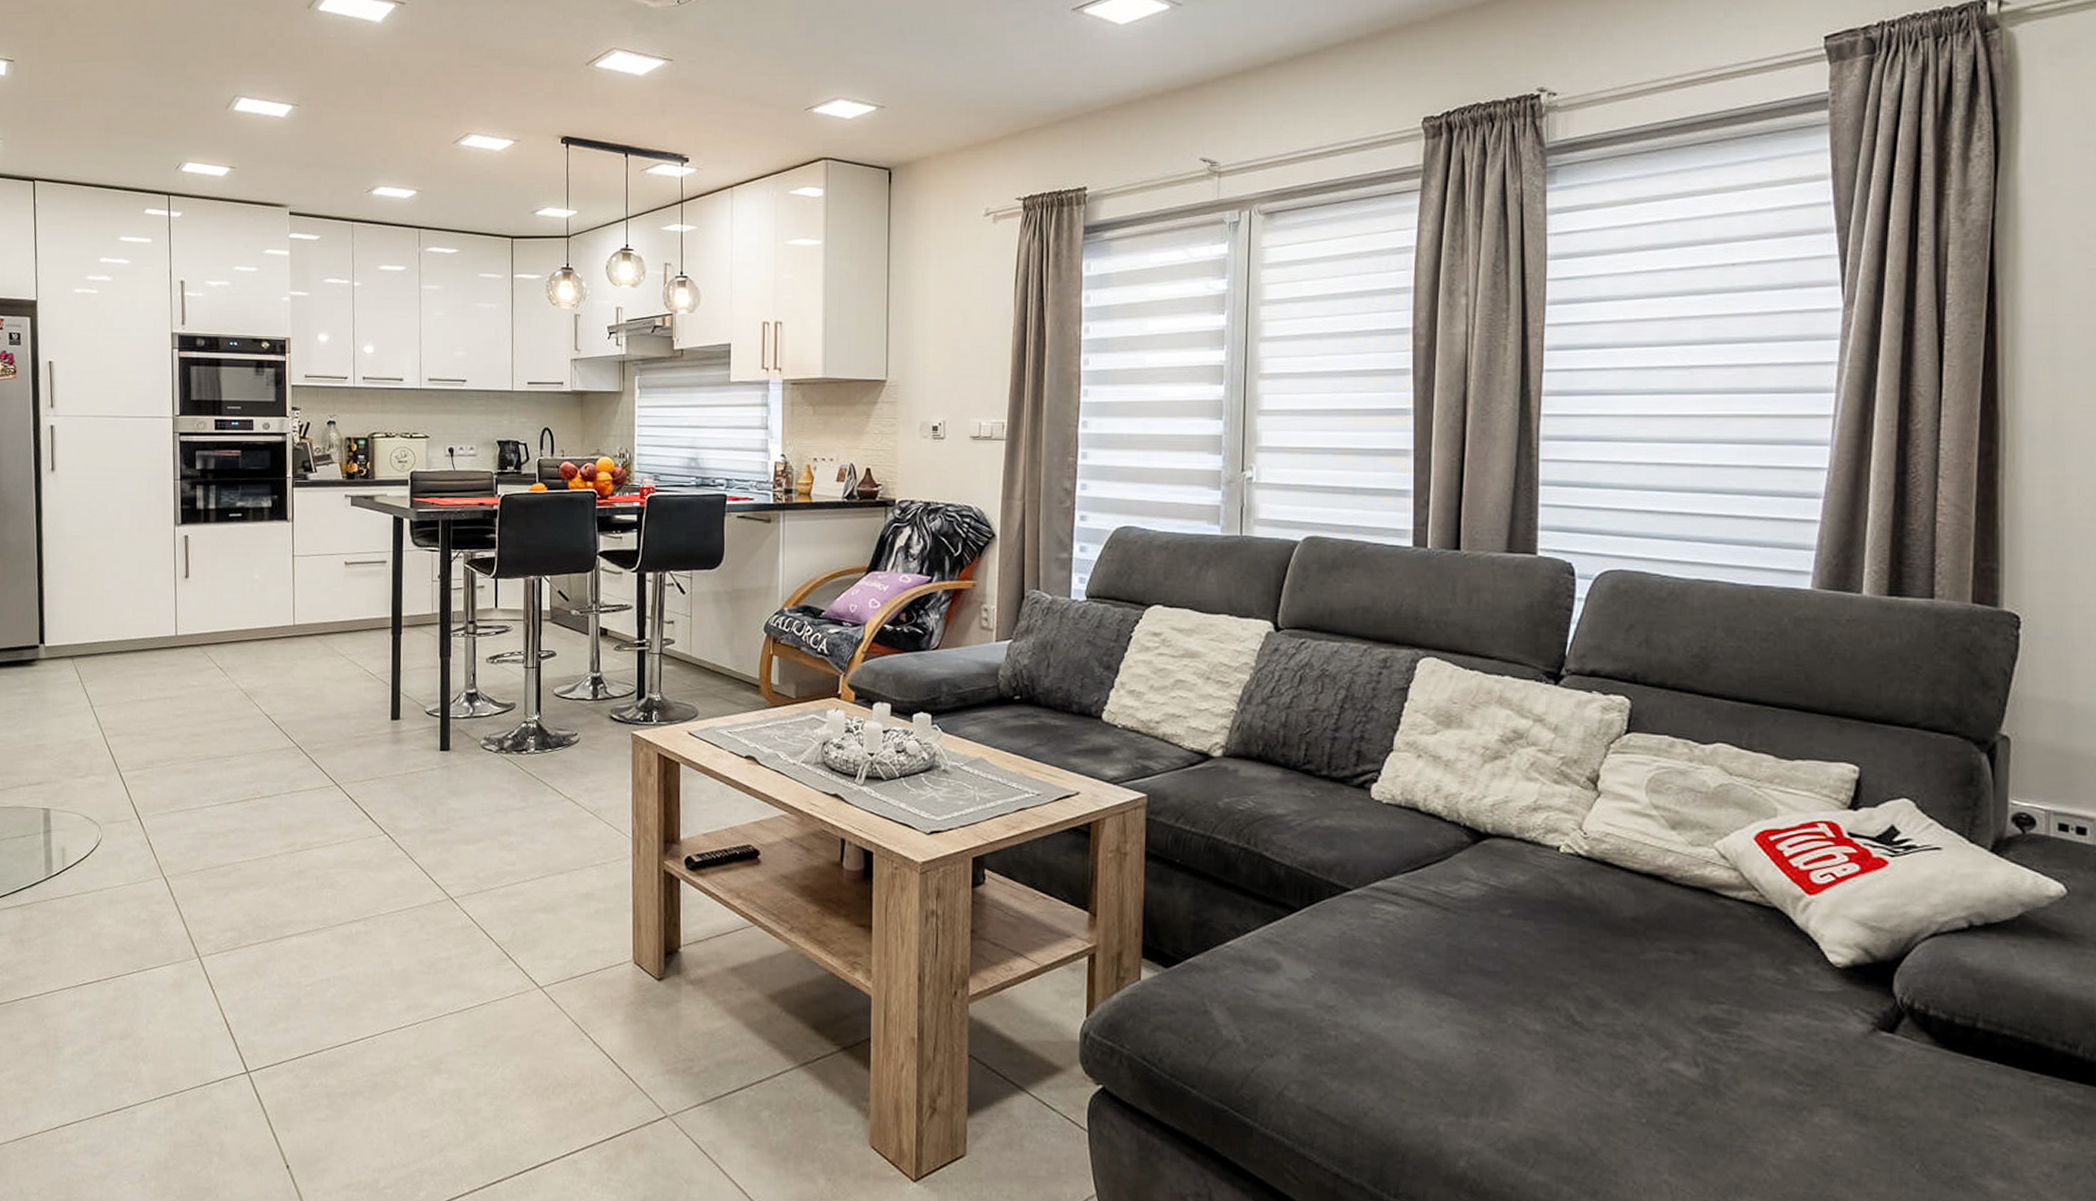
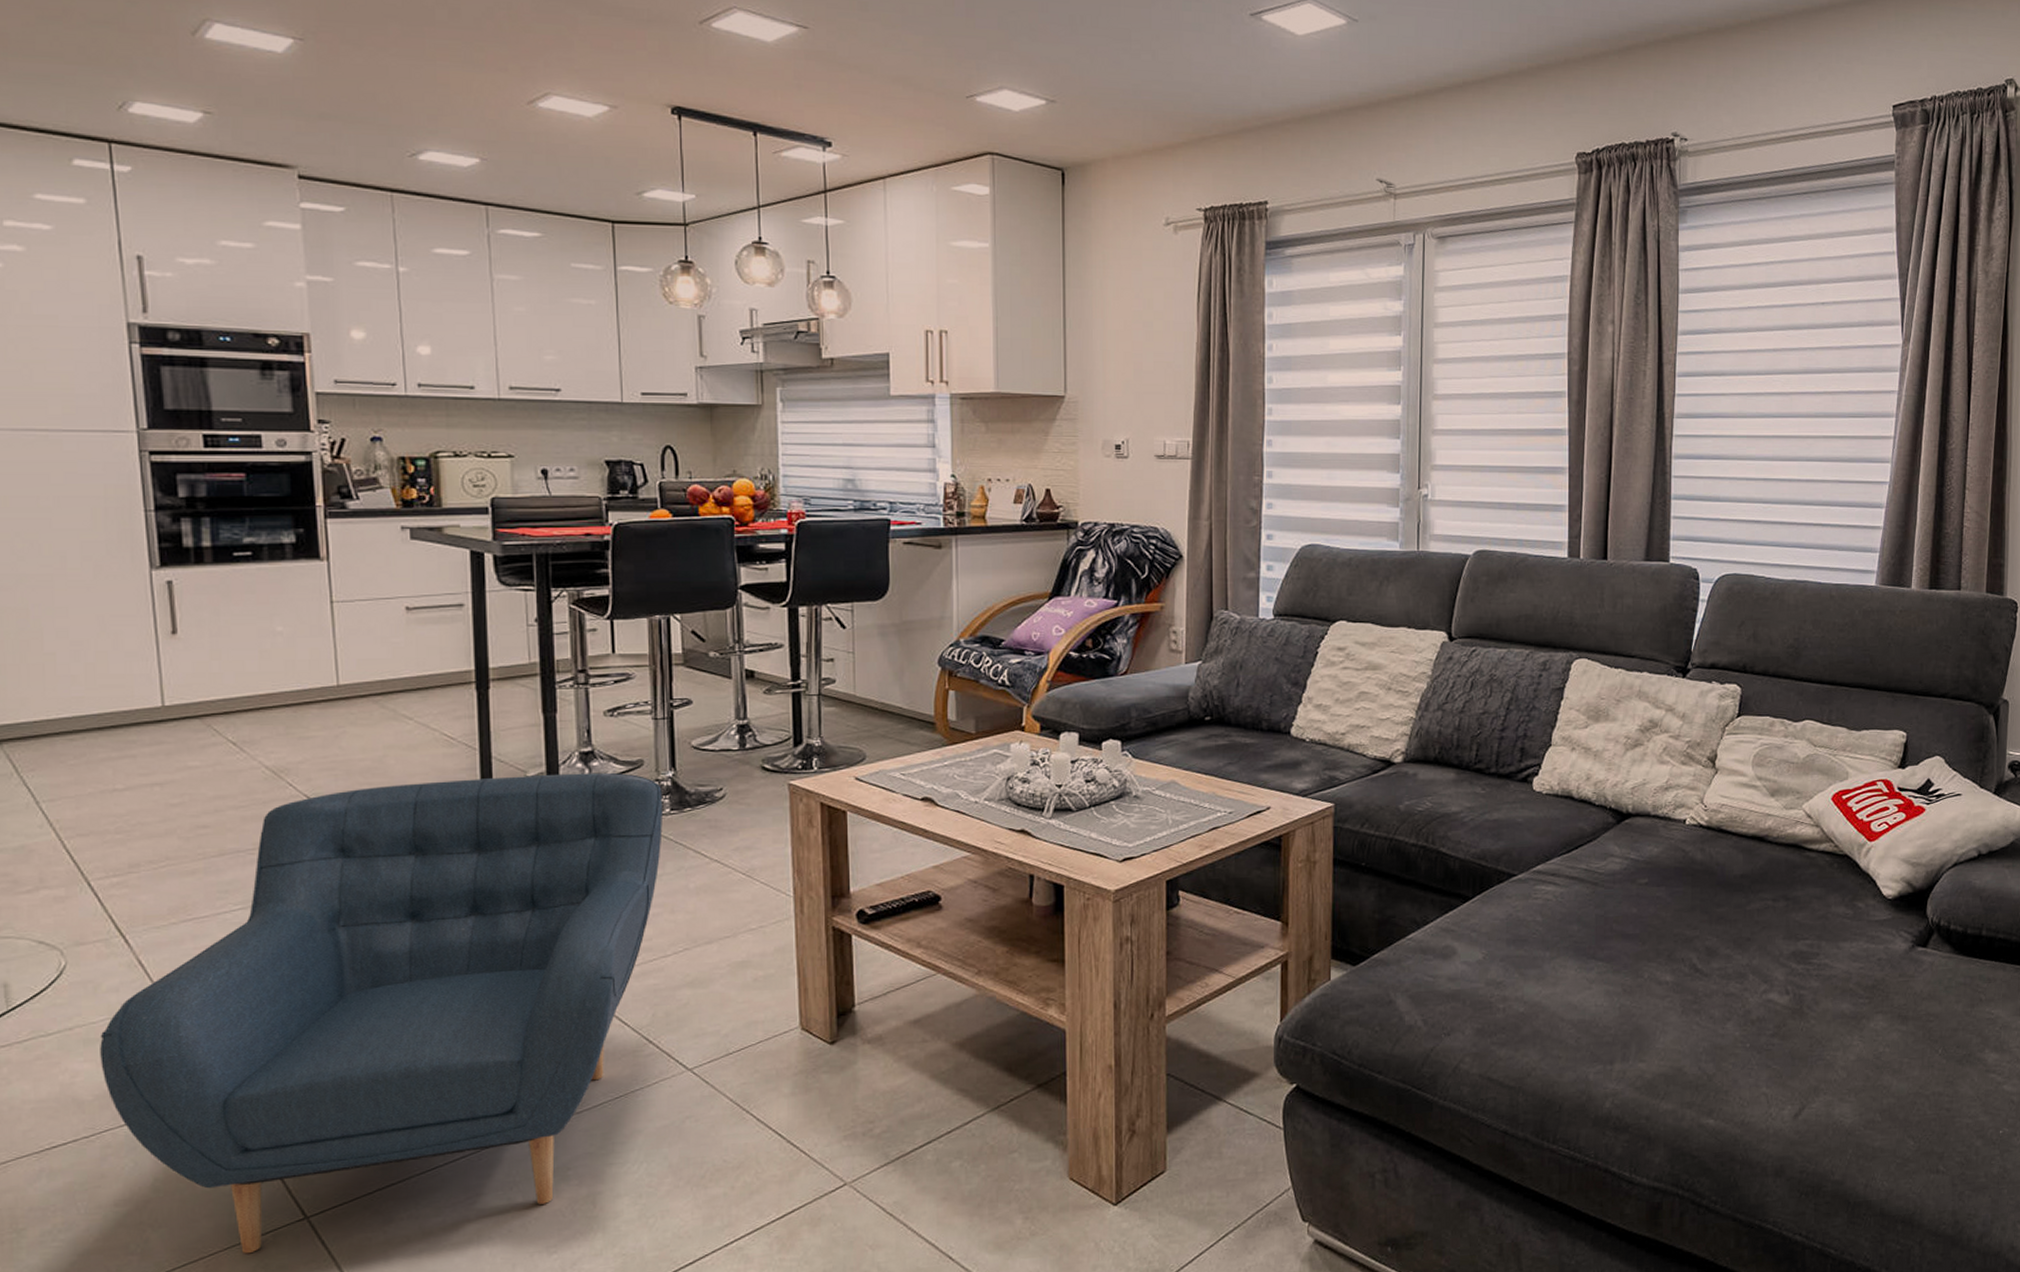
armchair: none [118,710,529,1096] -> present [100,772,663,1254]

